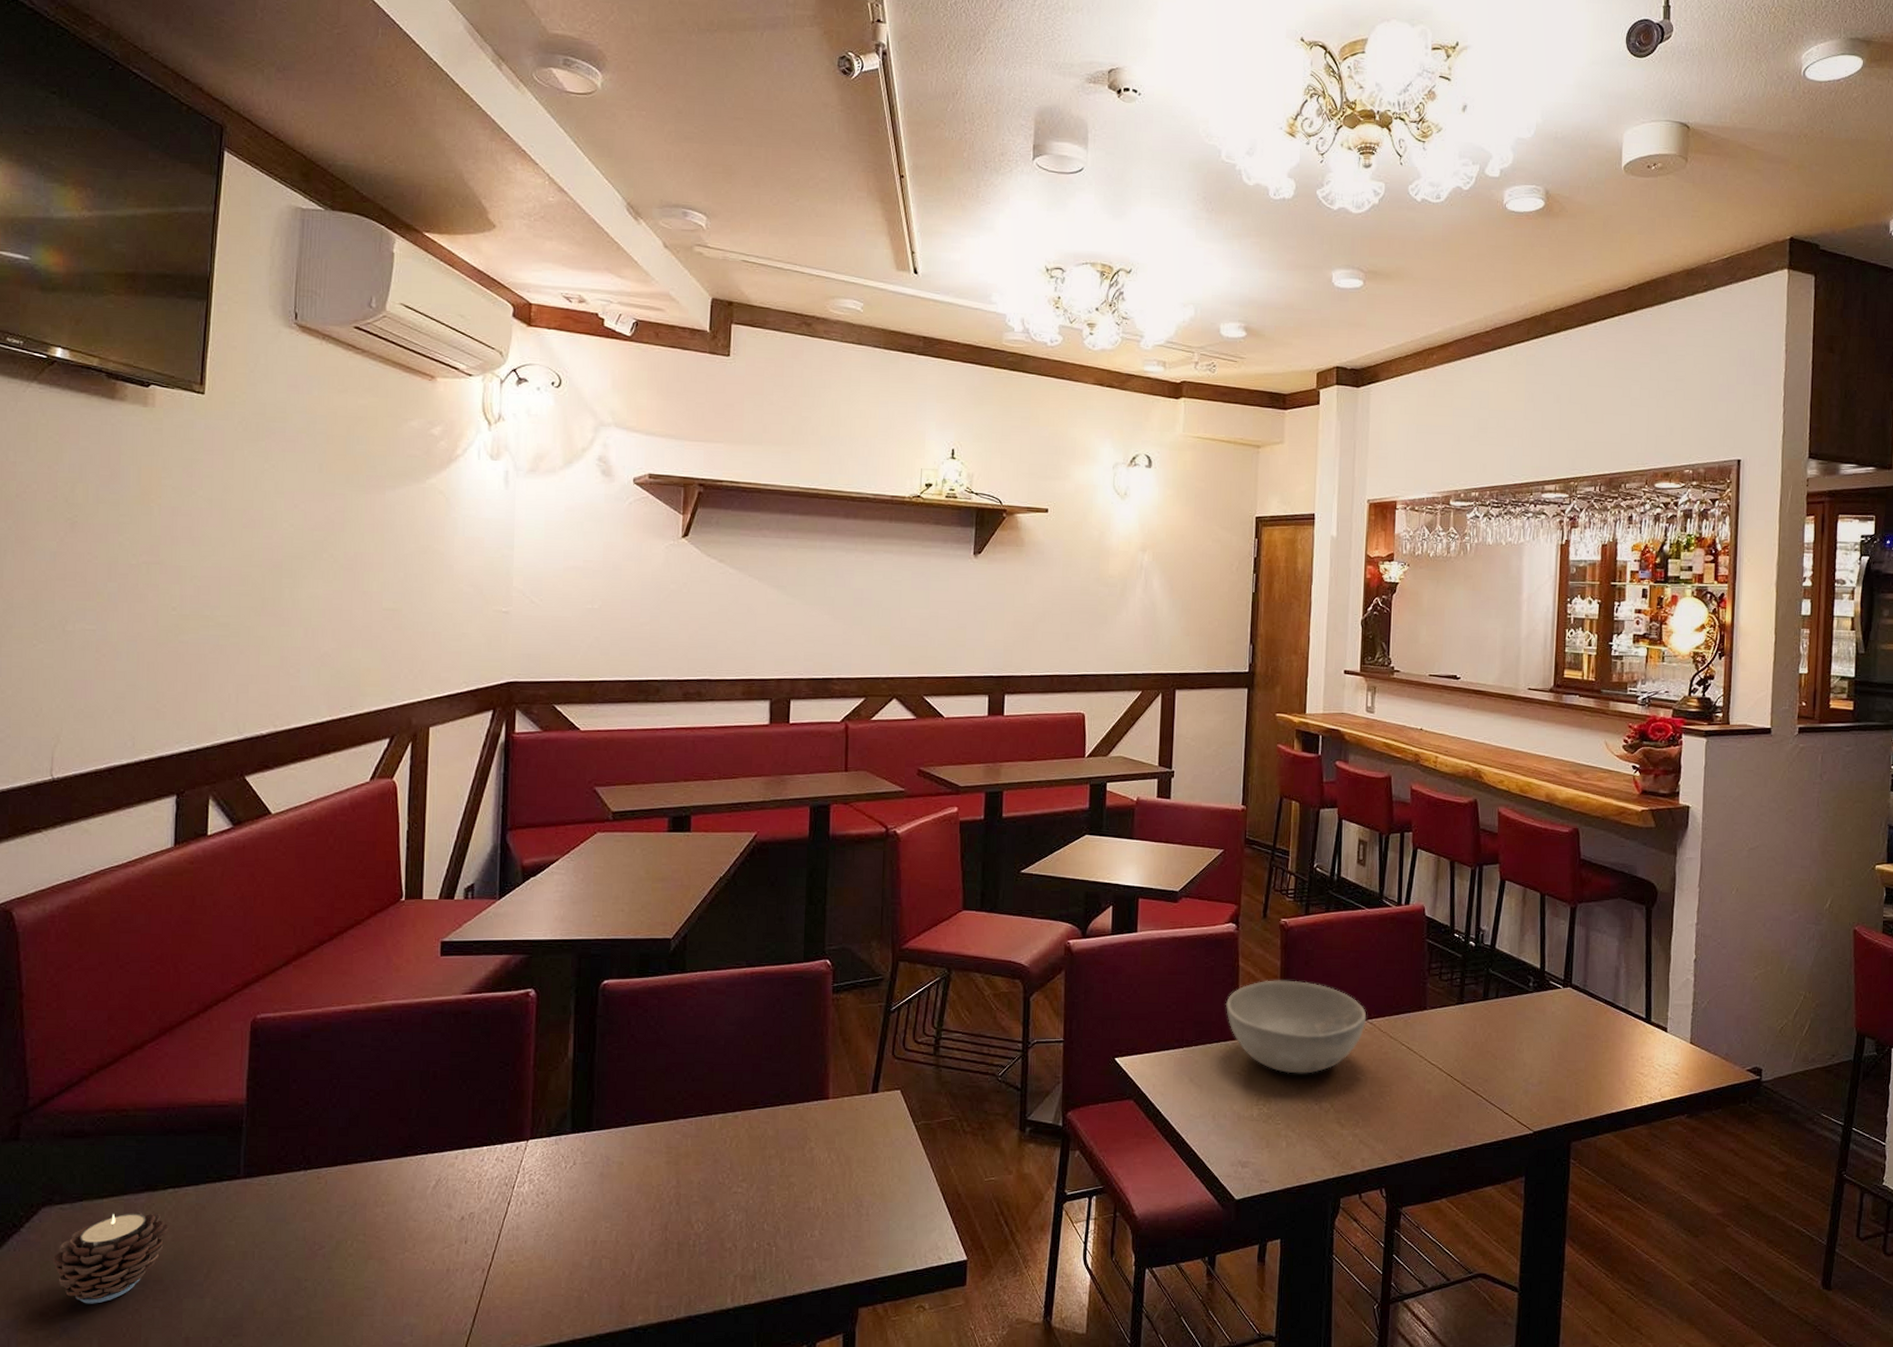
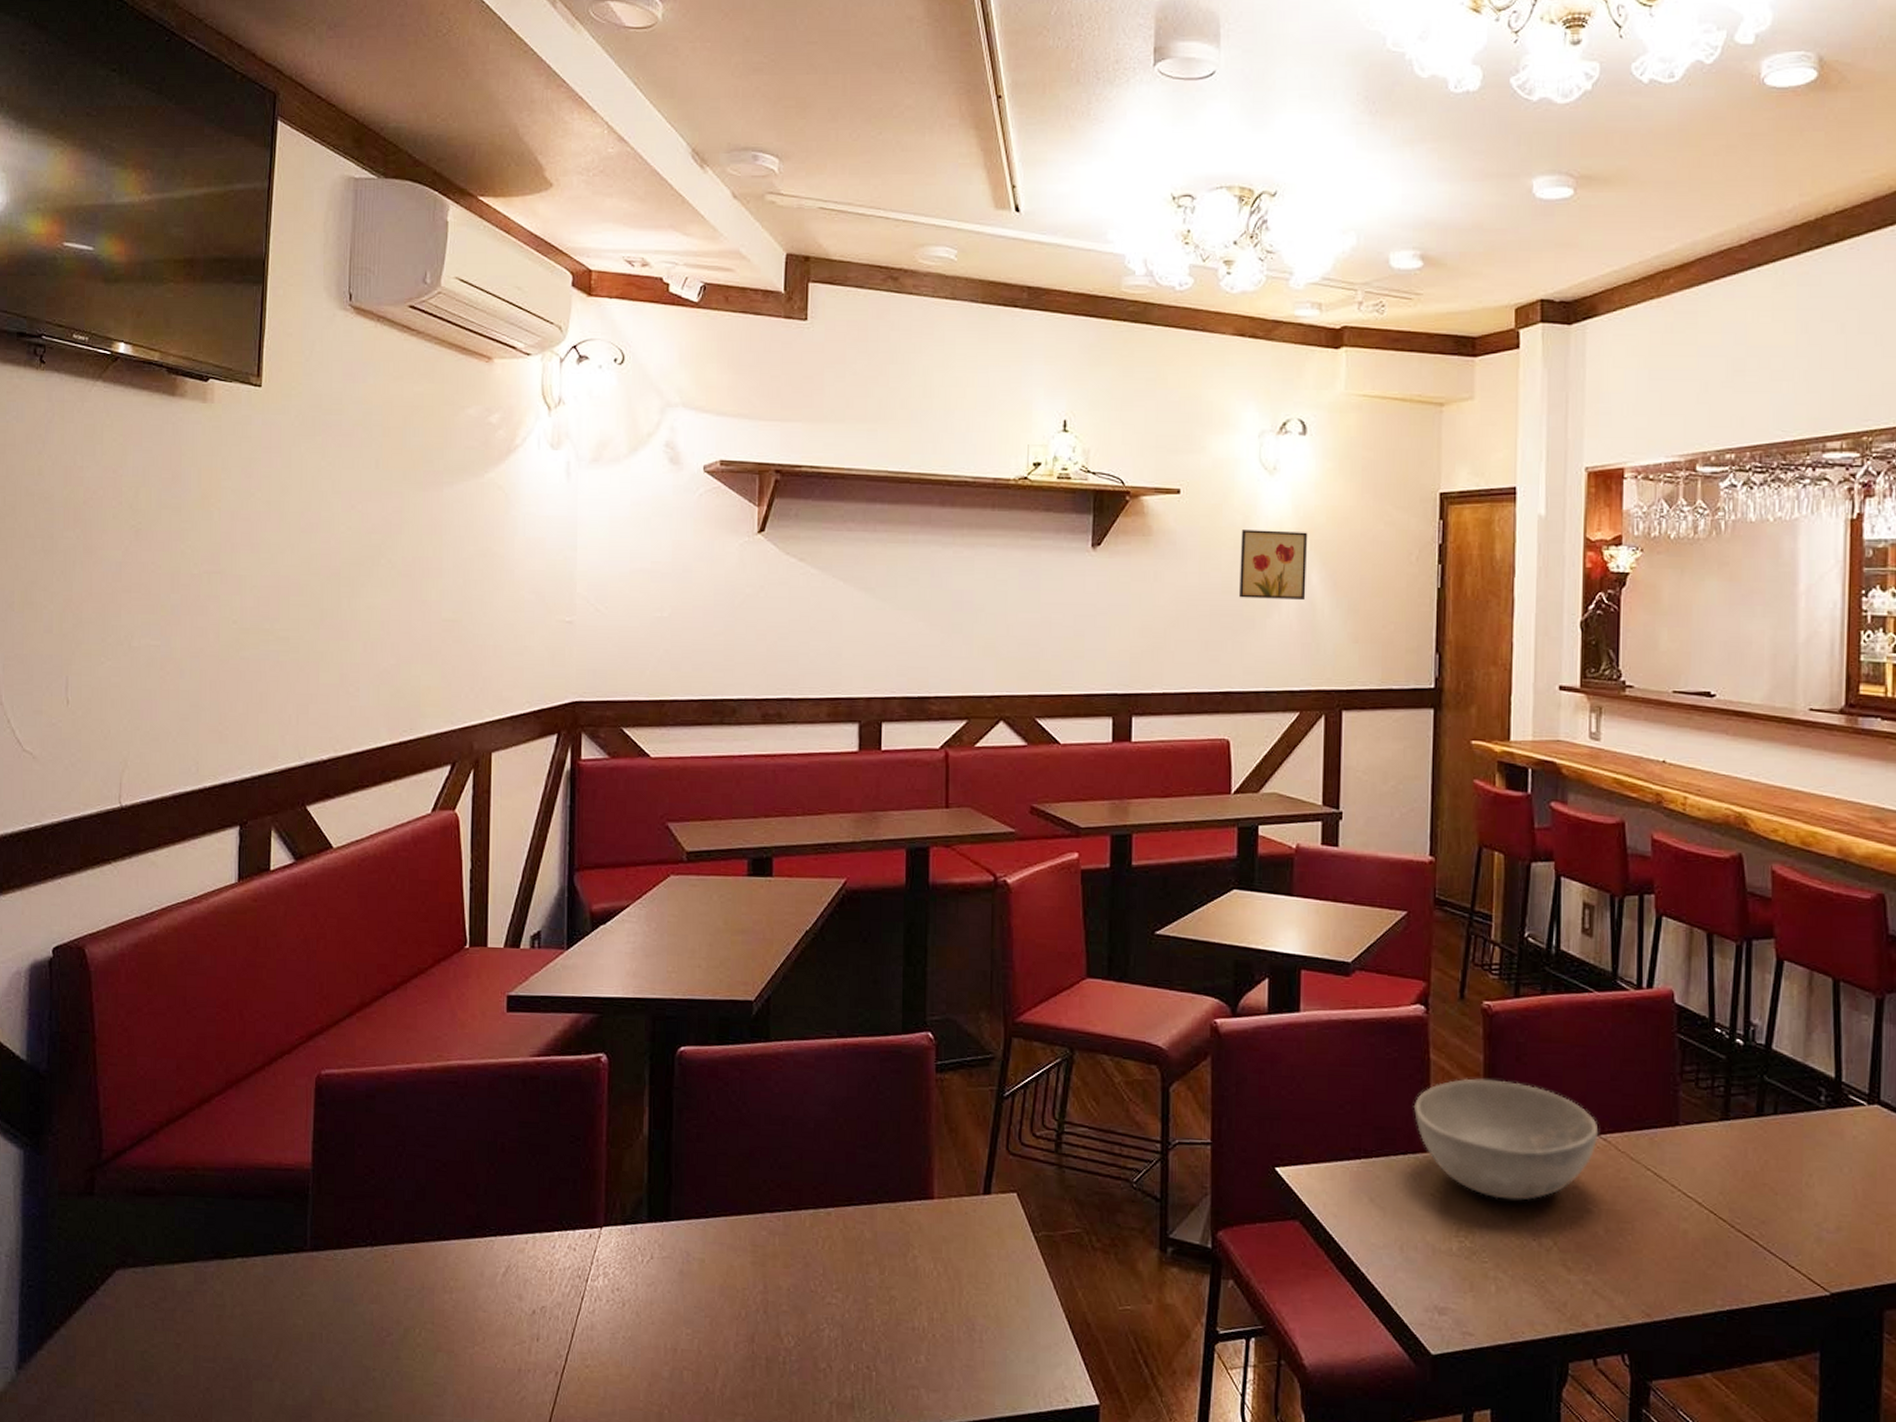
candle: present [52,1212,169,1304] -> none [126,1280,238,1379]
wall art: none [1094,543,1151,601] -> present [1238,530,1308,601]

